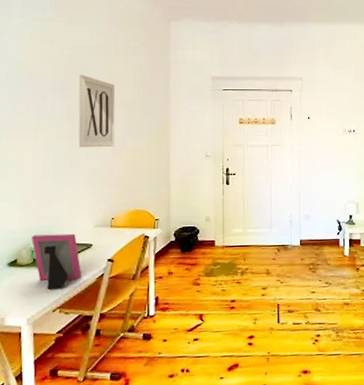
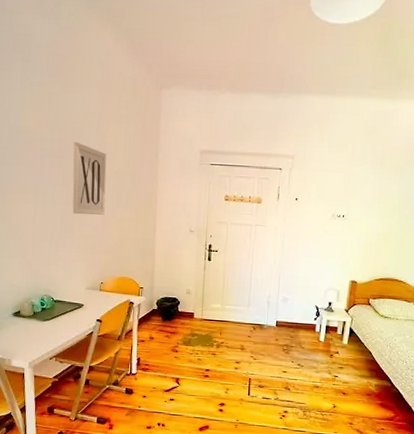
picture frame: present [31,233,81,290] -> none [32,291,74,341]

